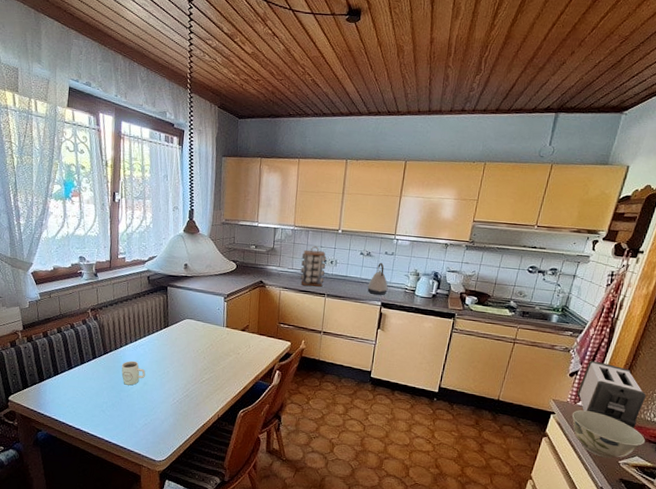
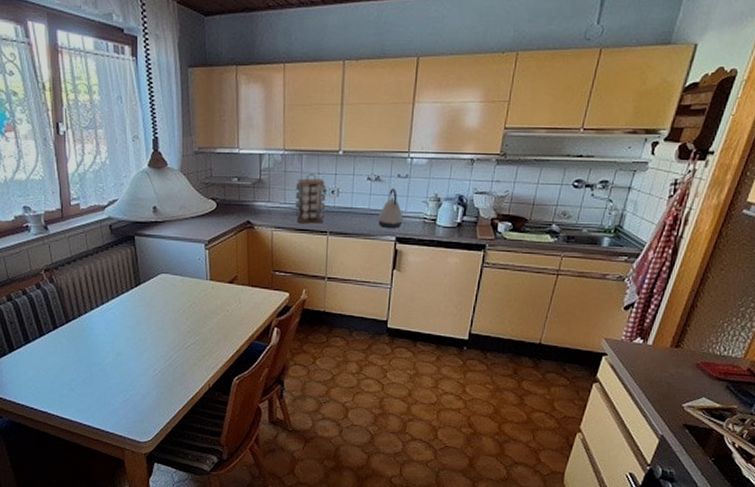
mug: present [121,360,146,386] -> none [88,328,118,357]
bowl: present [571,410,646,459] -> none [627,348,714,402]
toaster: present [576,360,647,428] -> none [632,289,716,365]

